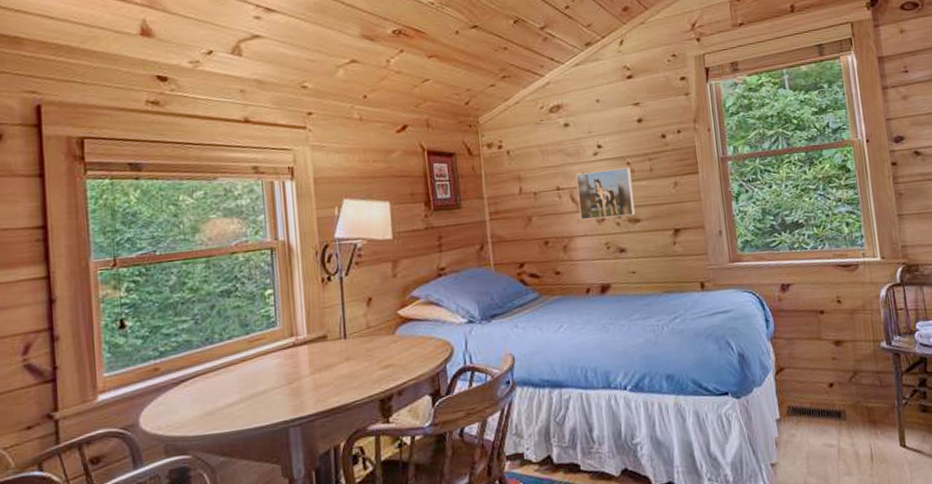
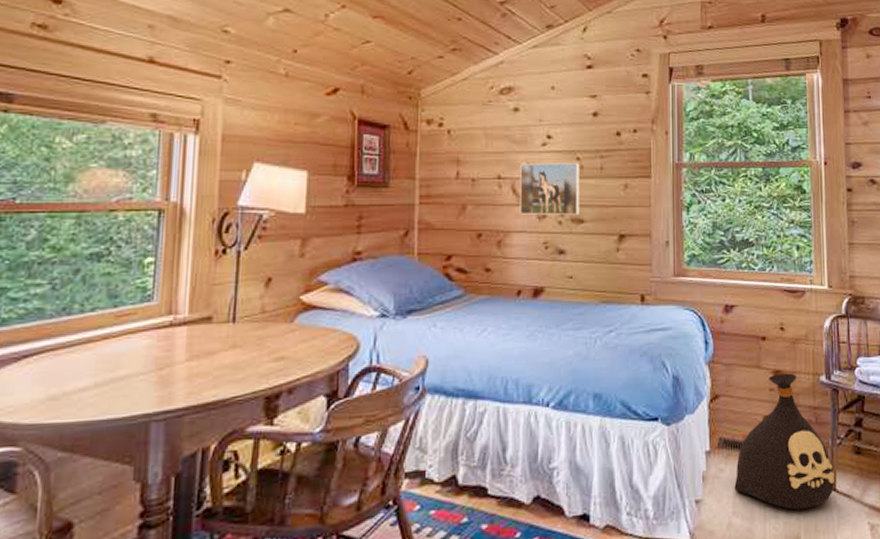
bag: none [806,342,904,467] -> present [734,373,835,510]

